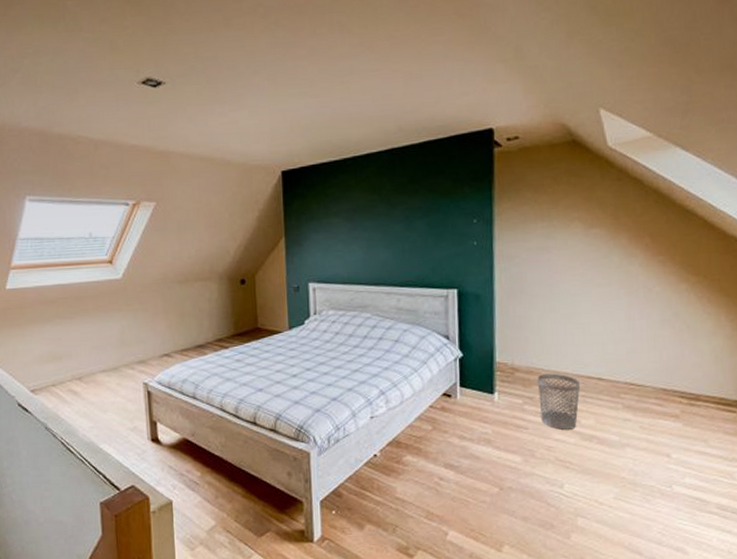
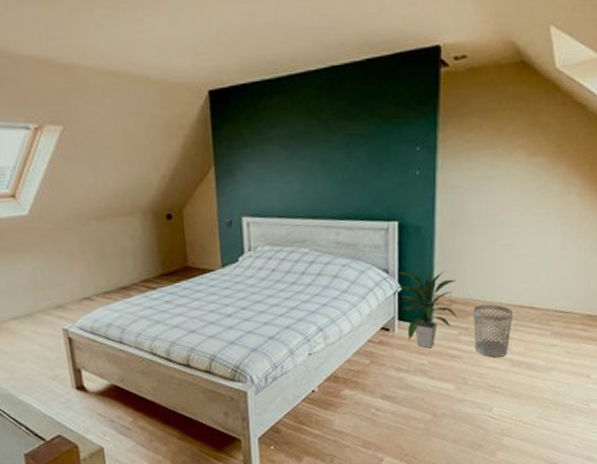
indoor plant: none [456,335,523,417] -> present [396,267,459,349]

